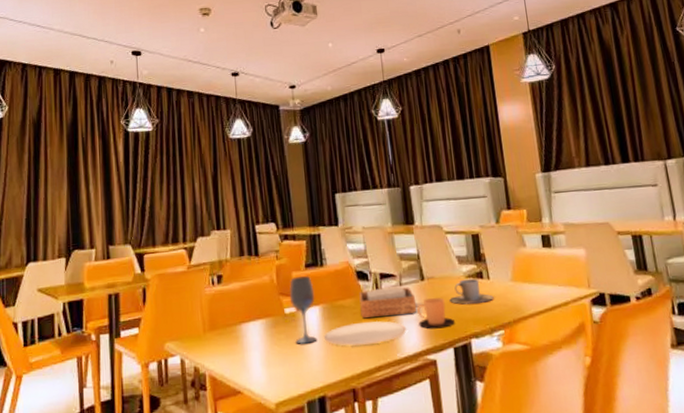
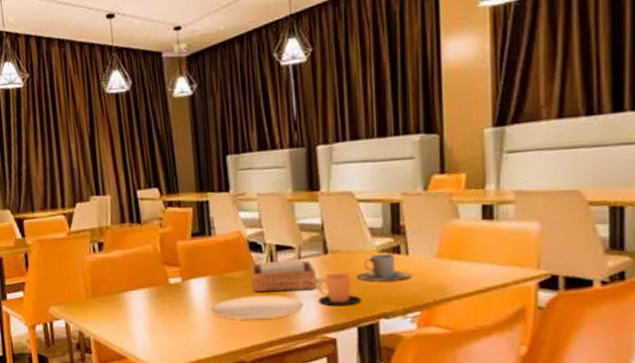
wineglass: present [289,275,317,345] -> none [174,244,204,316]

